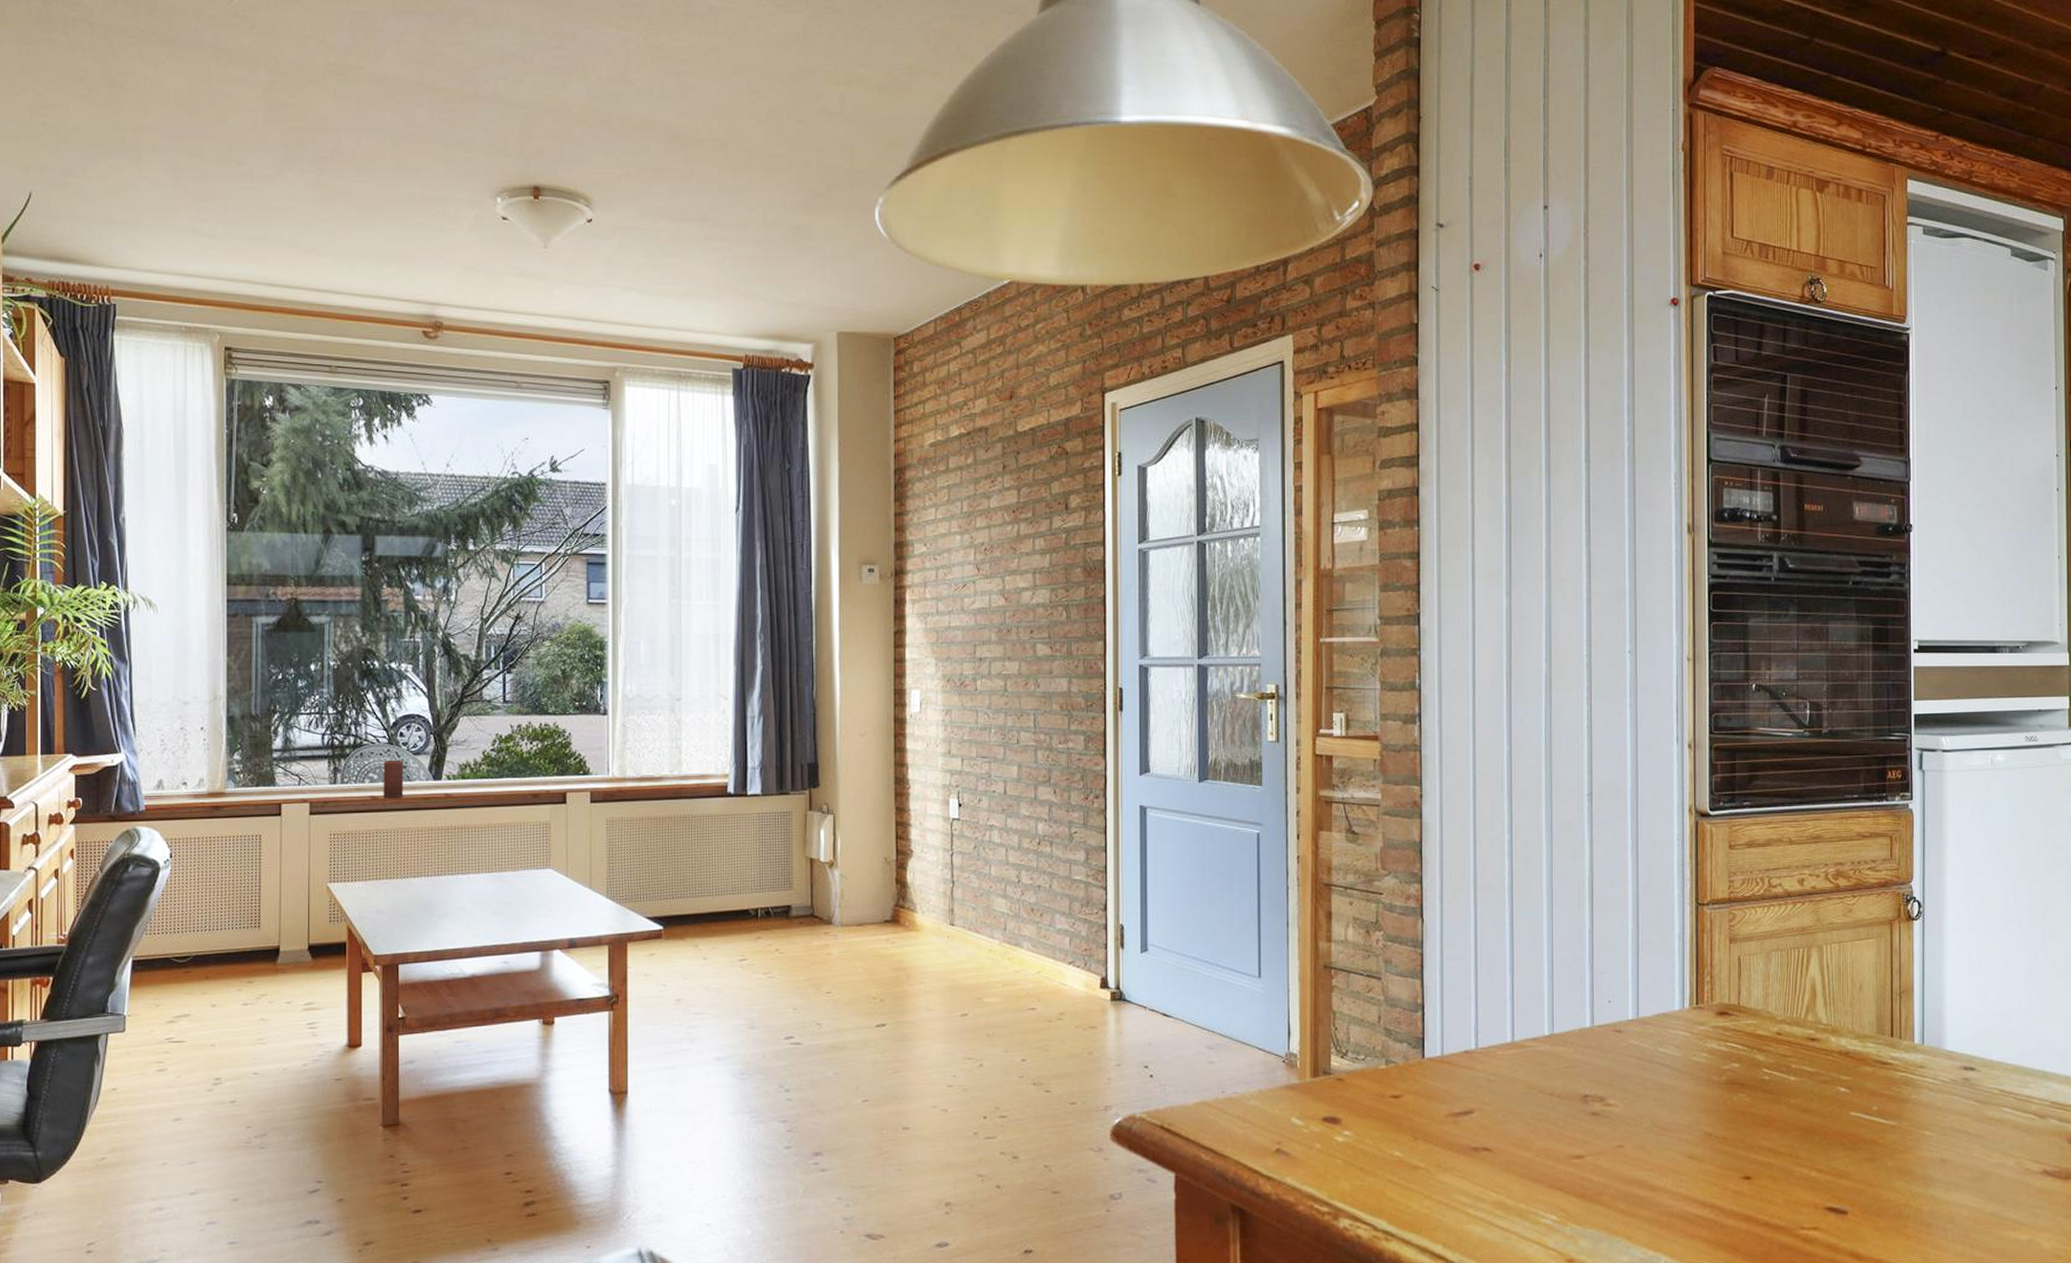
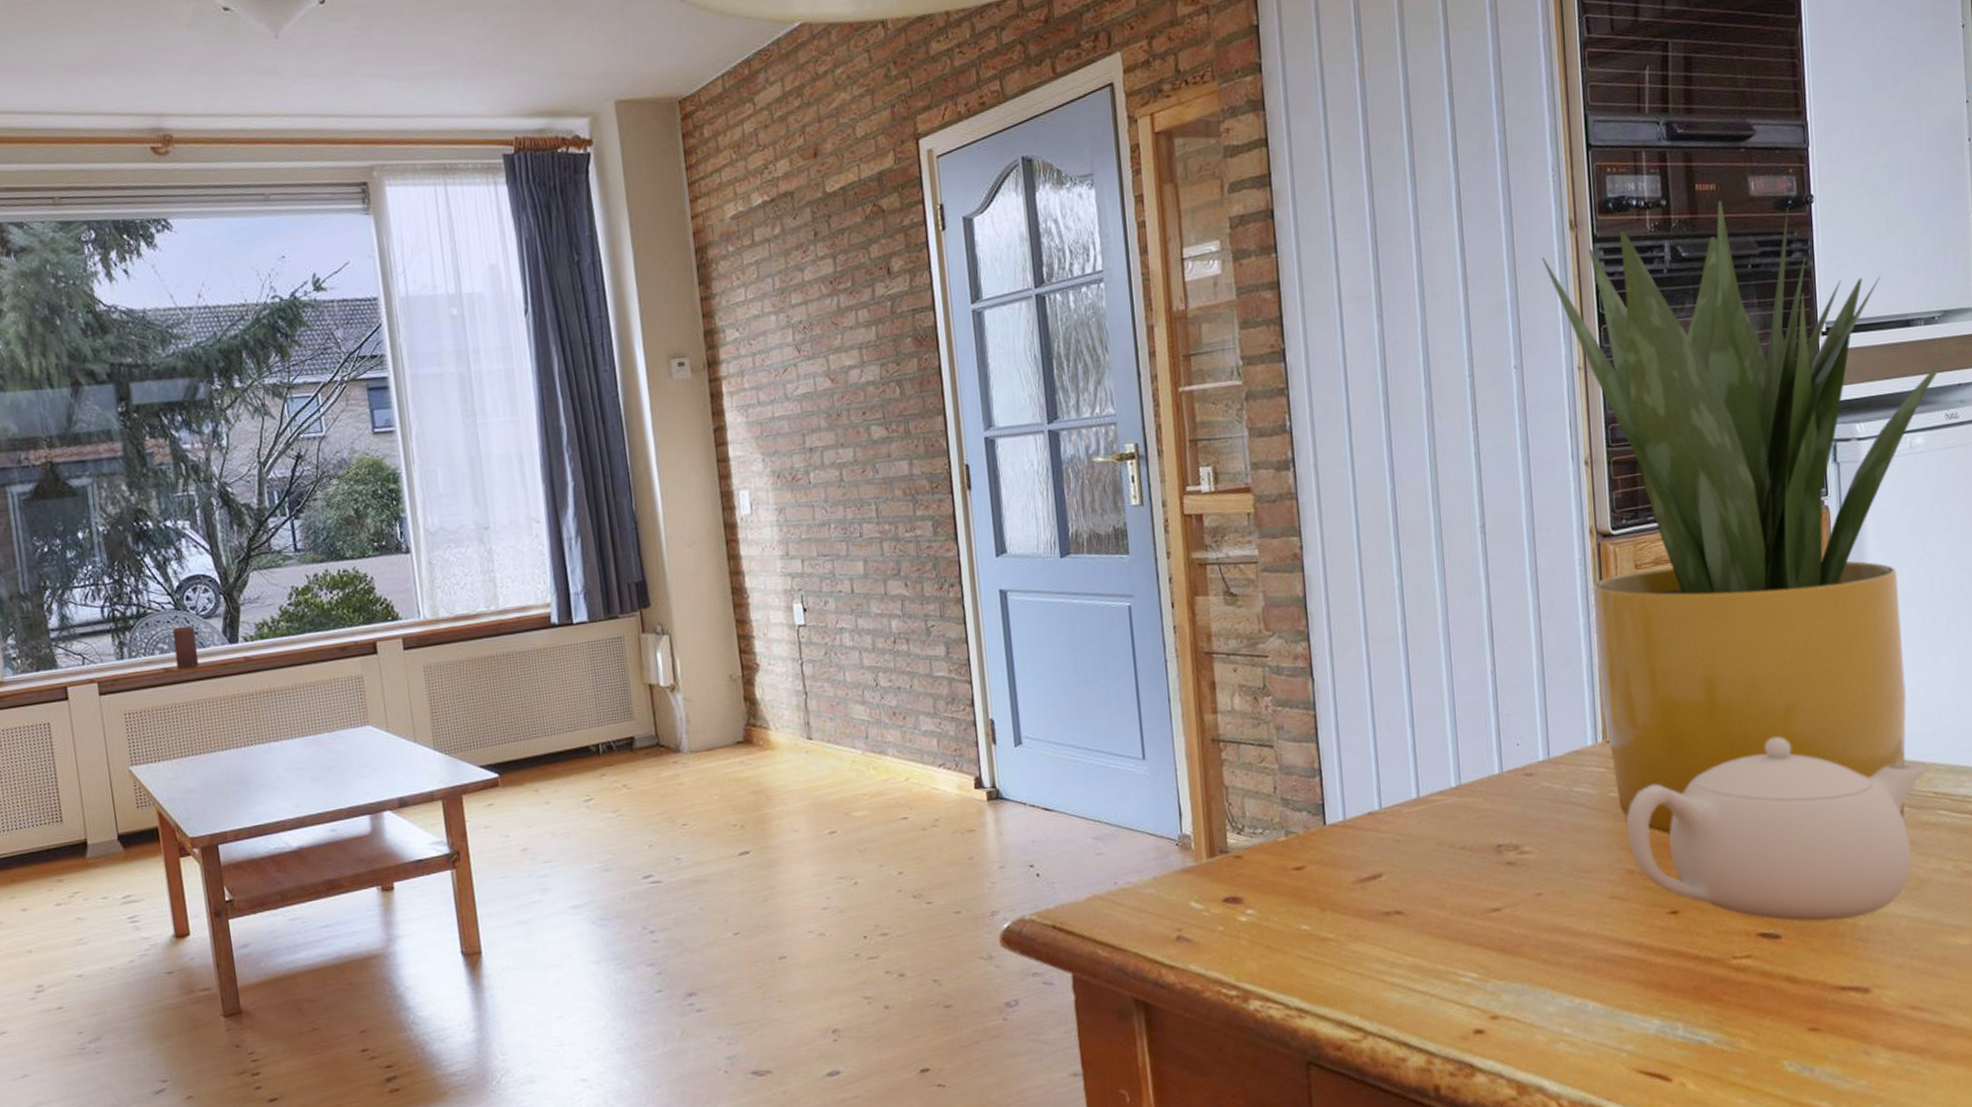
planter: none [1660,521,2030,1109] -> present [1542,201,1948,833]
teapot: none [1707,1020,1994,1203] -> present [1626,736,1927,921]

